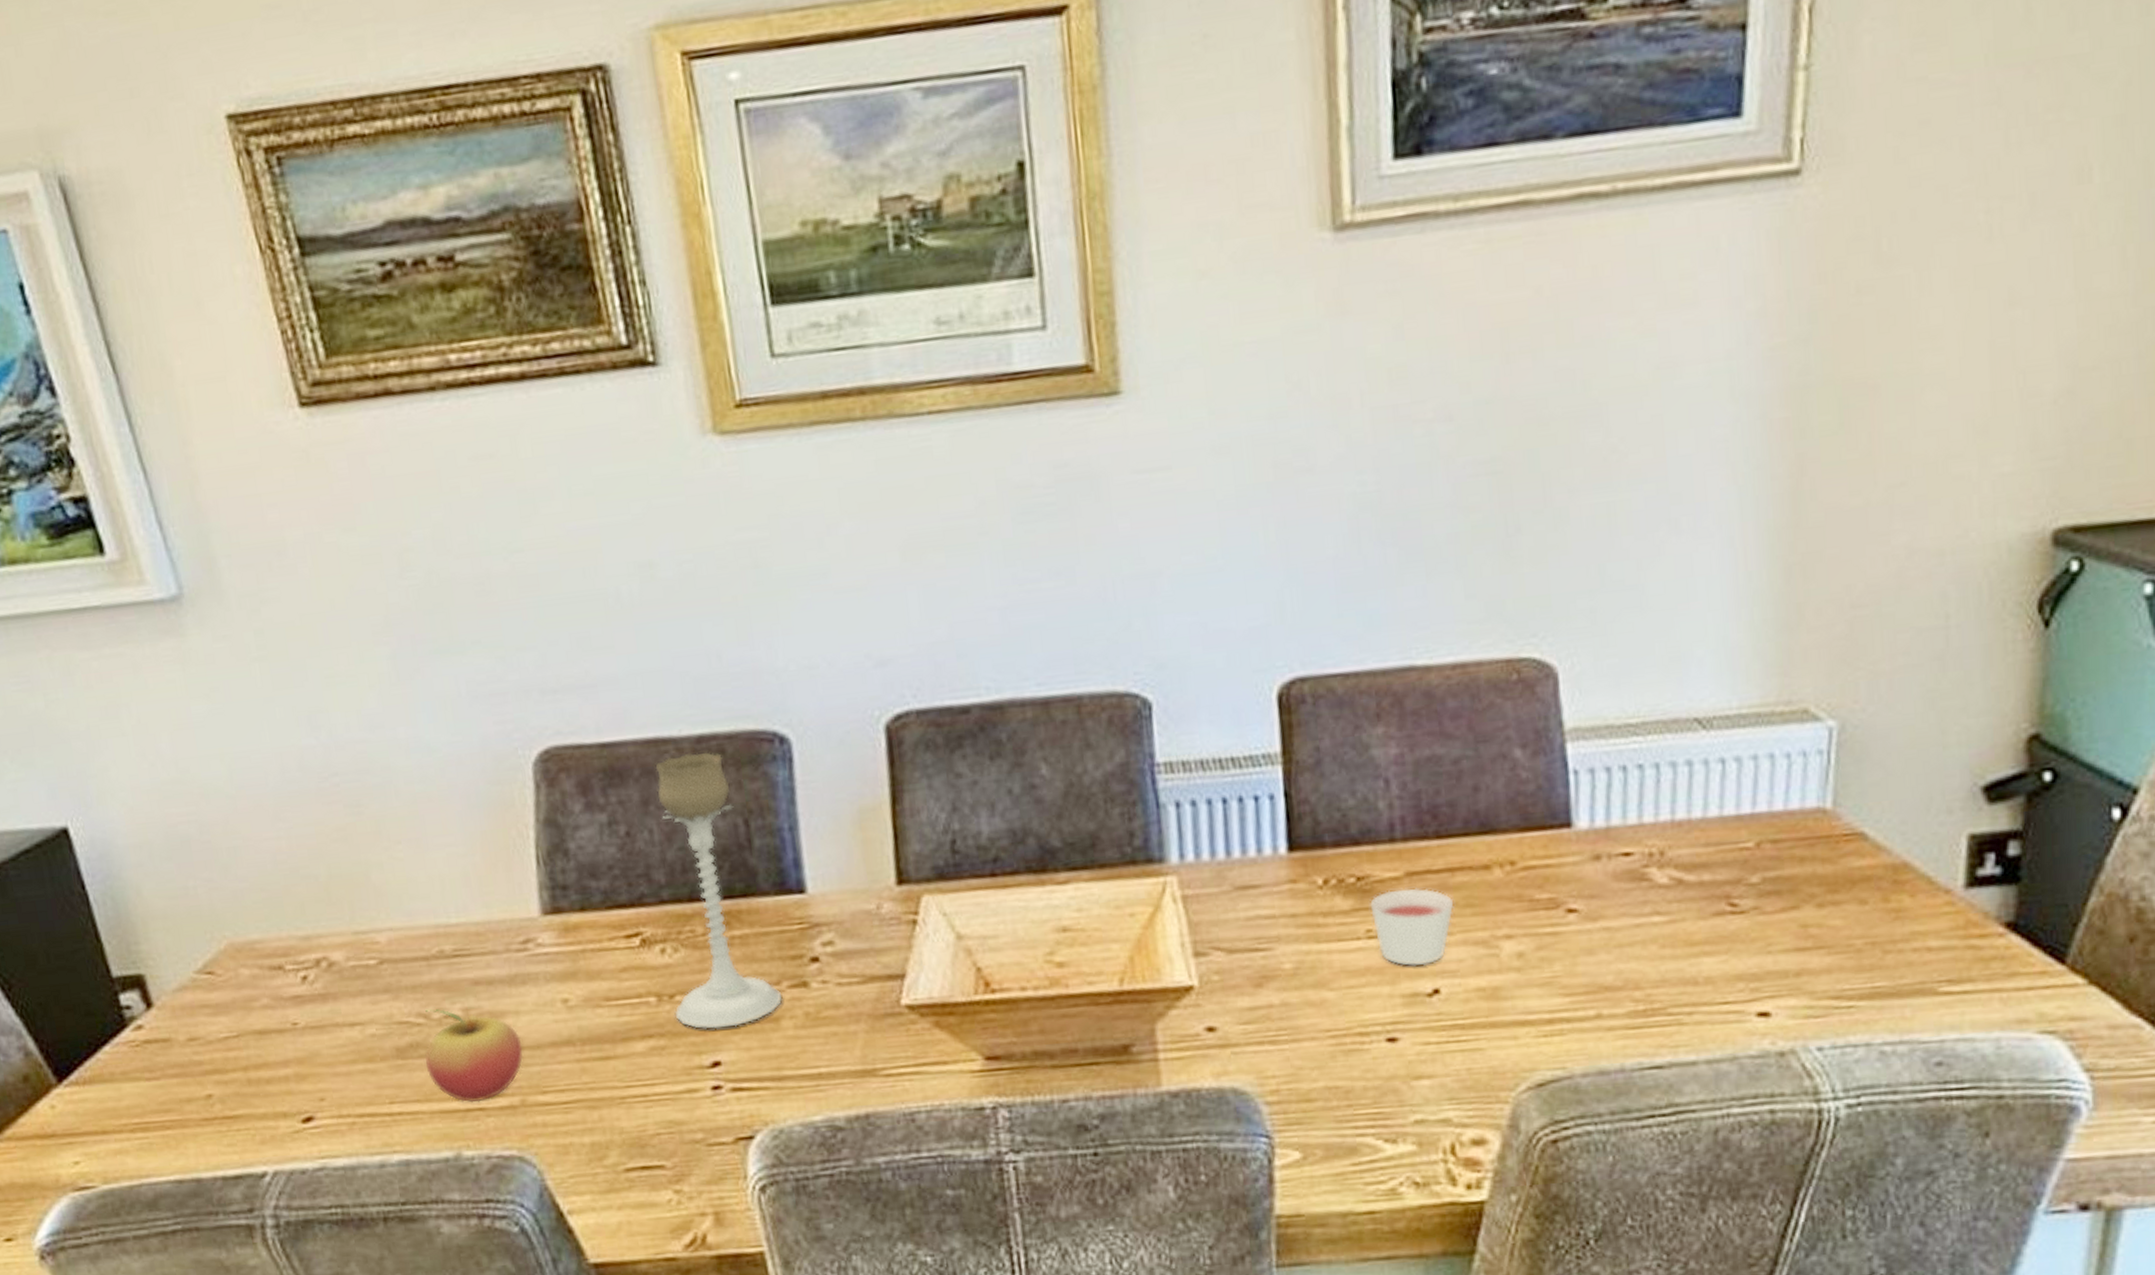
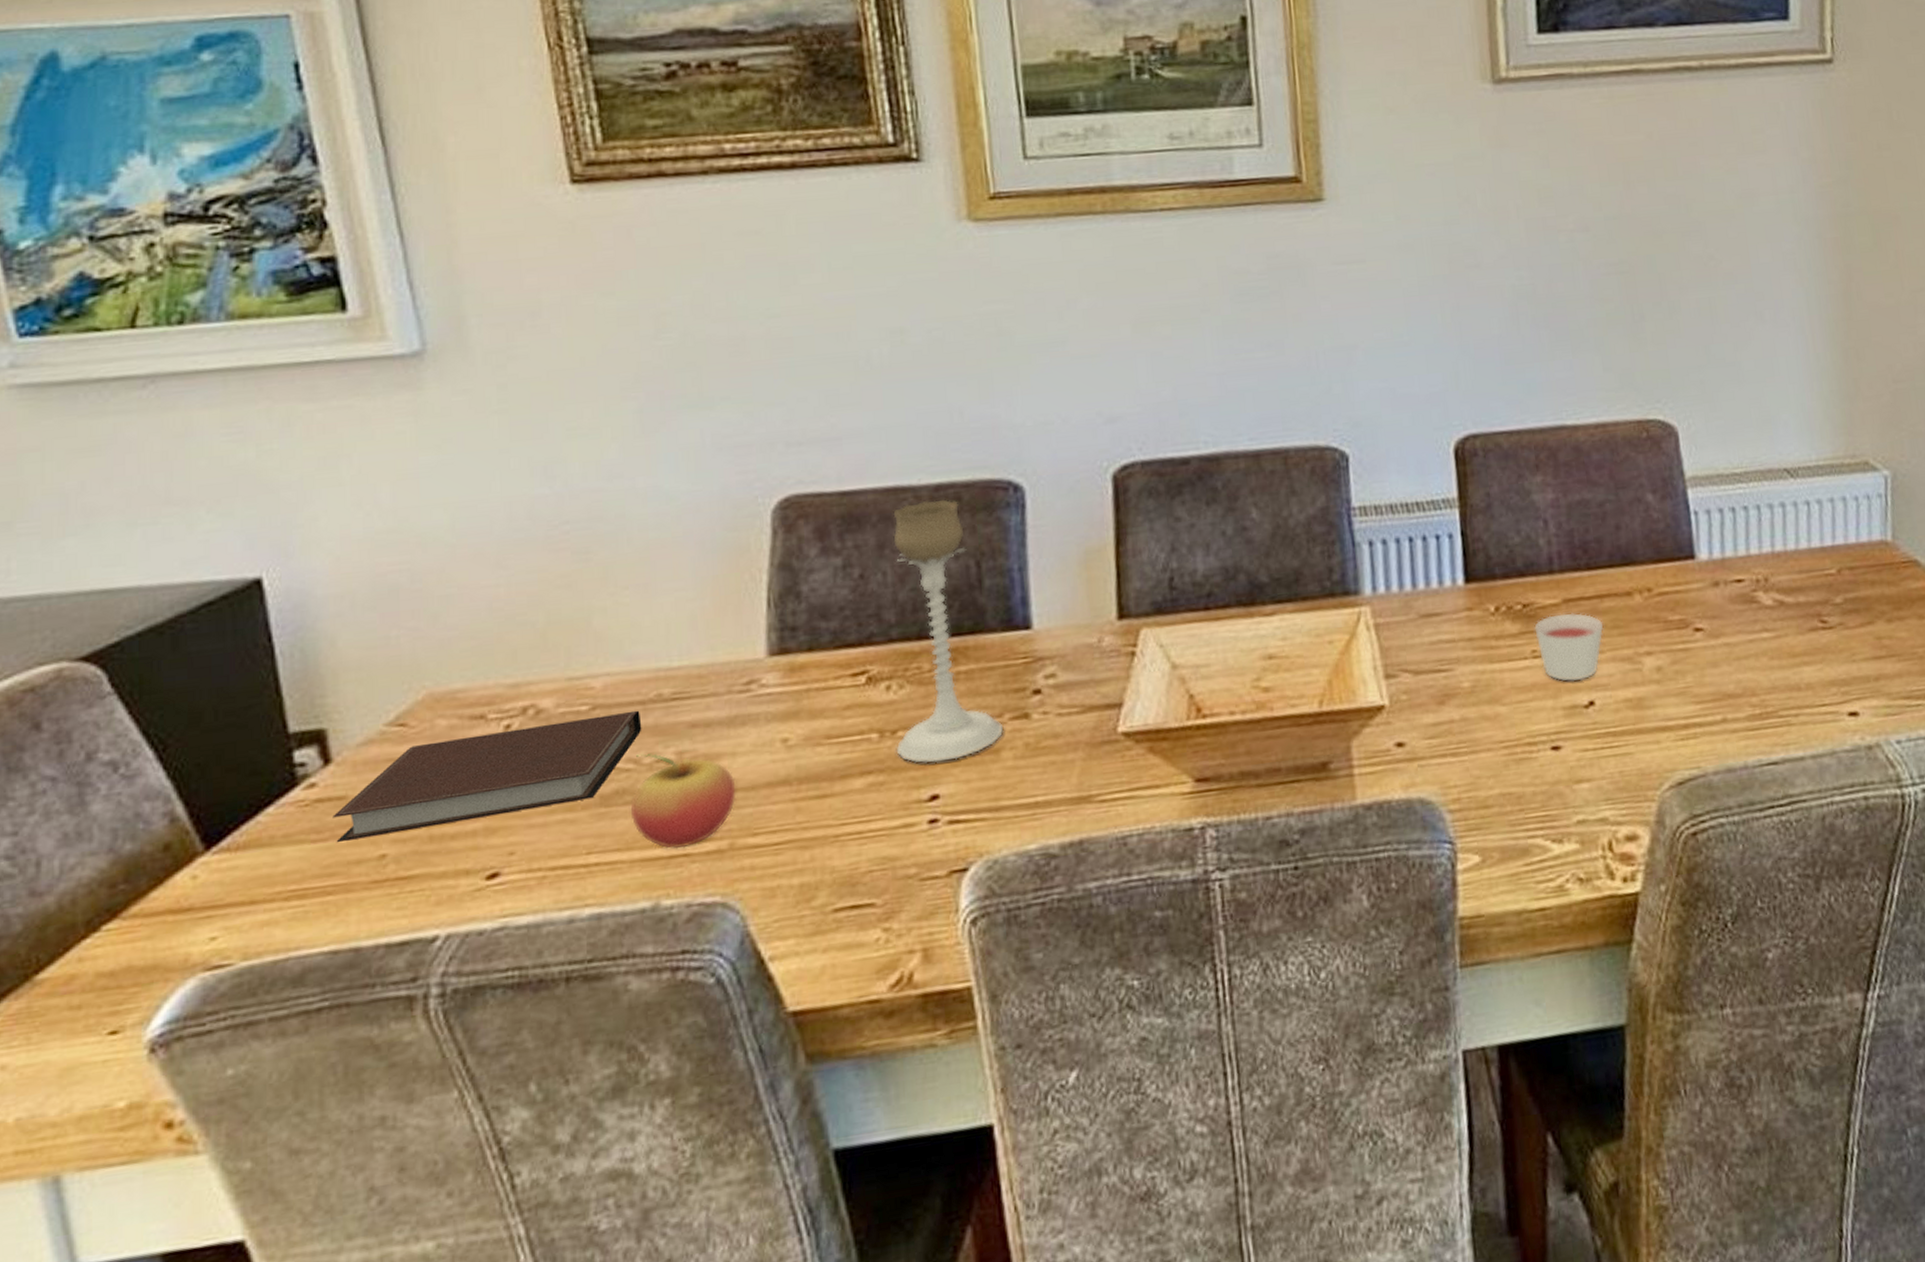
notebook: none [161,966,429,1082] -> present [332,710,642,843]

